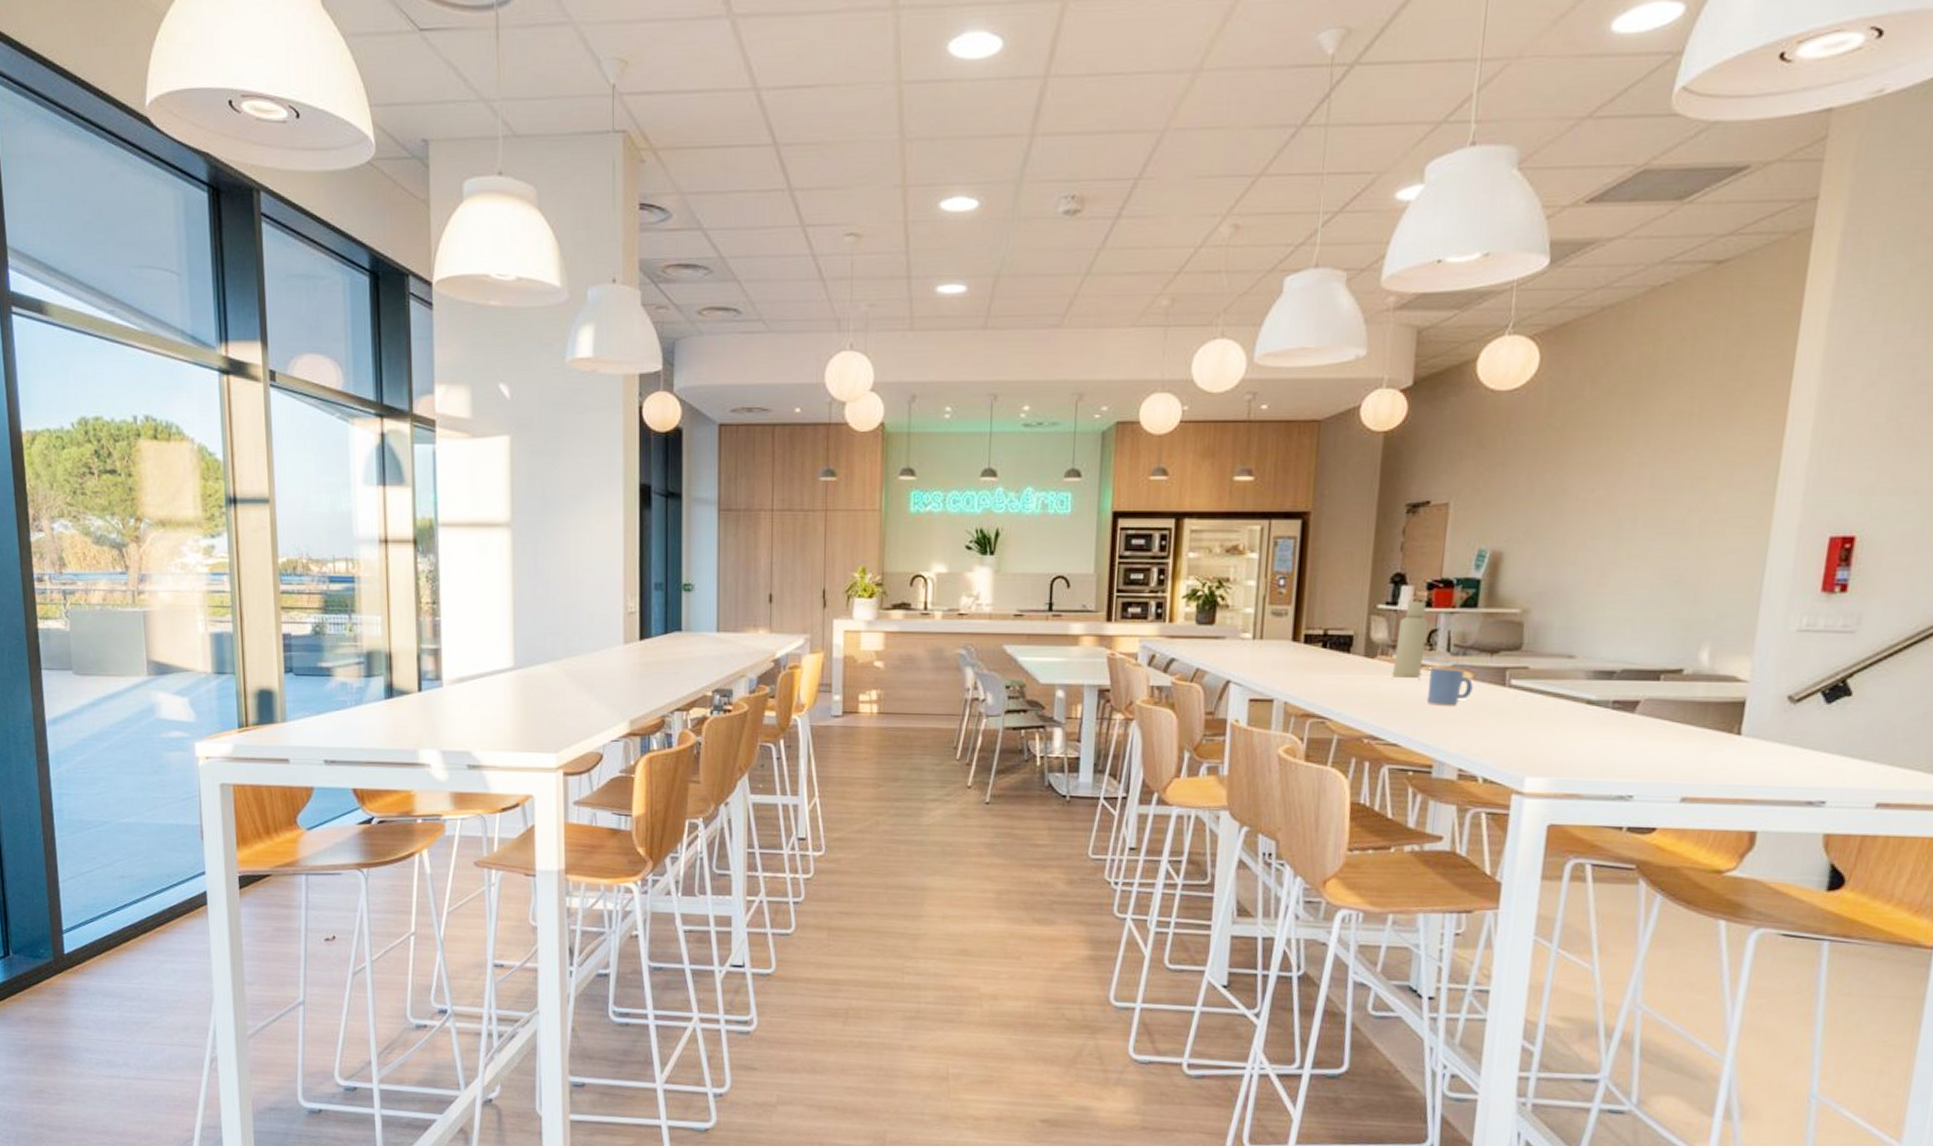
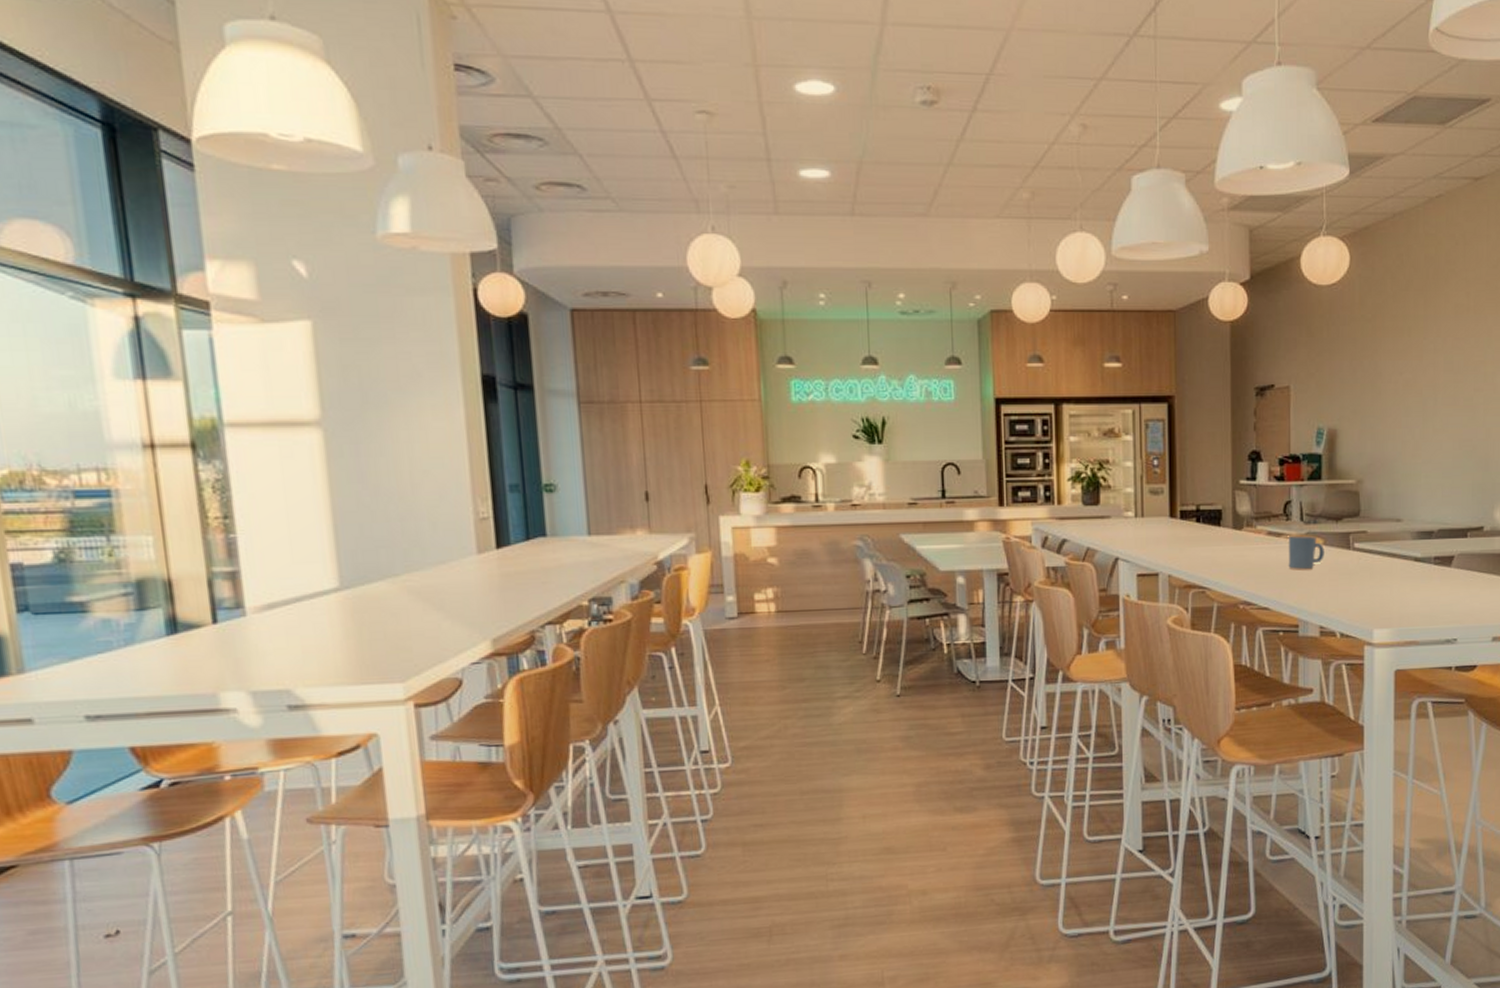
bottle: present [1391,596,1429,681] -> none [1257,471,1284,549]

